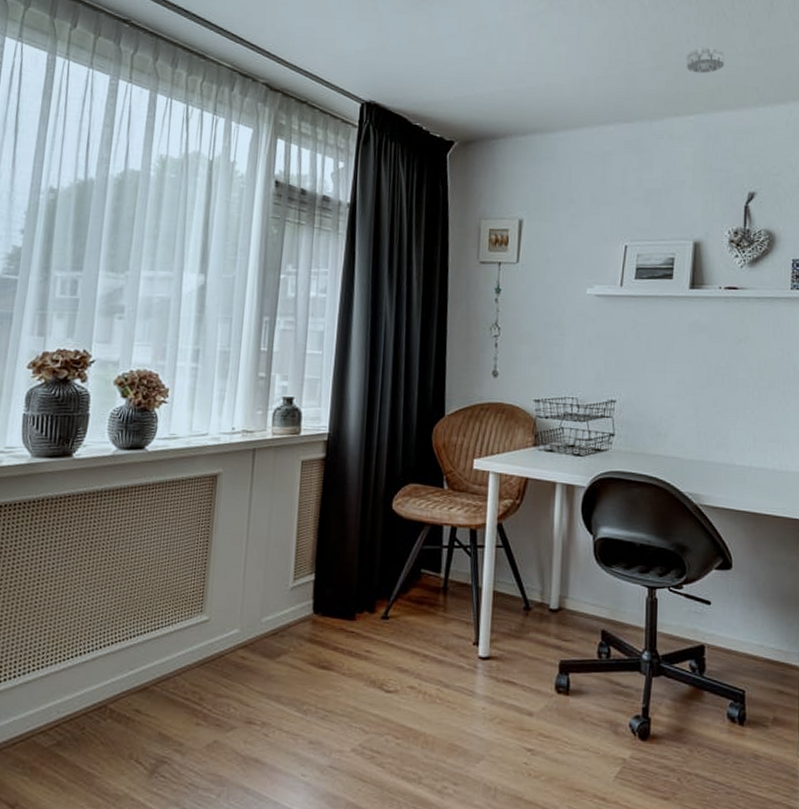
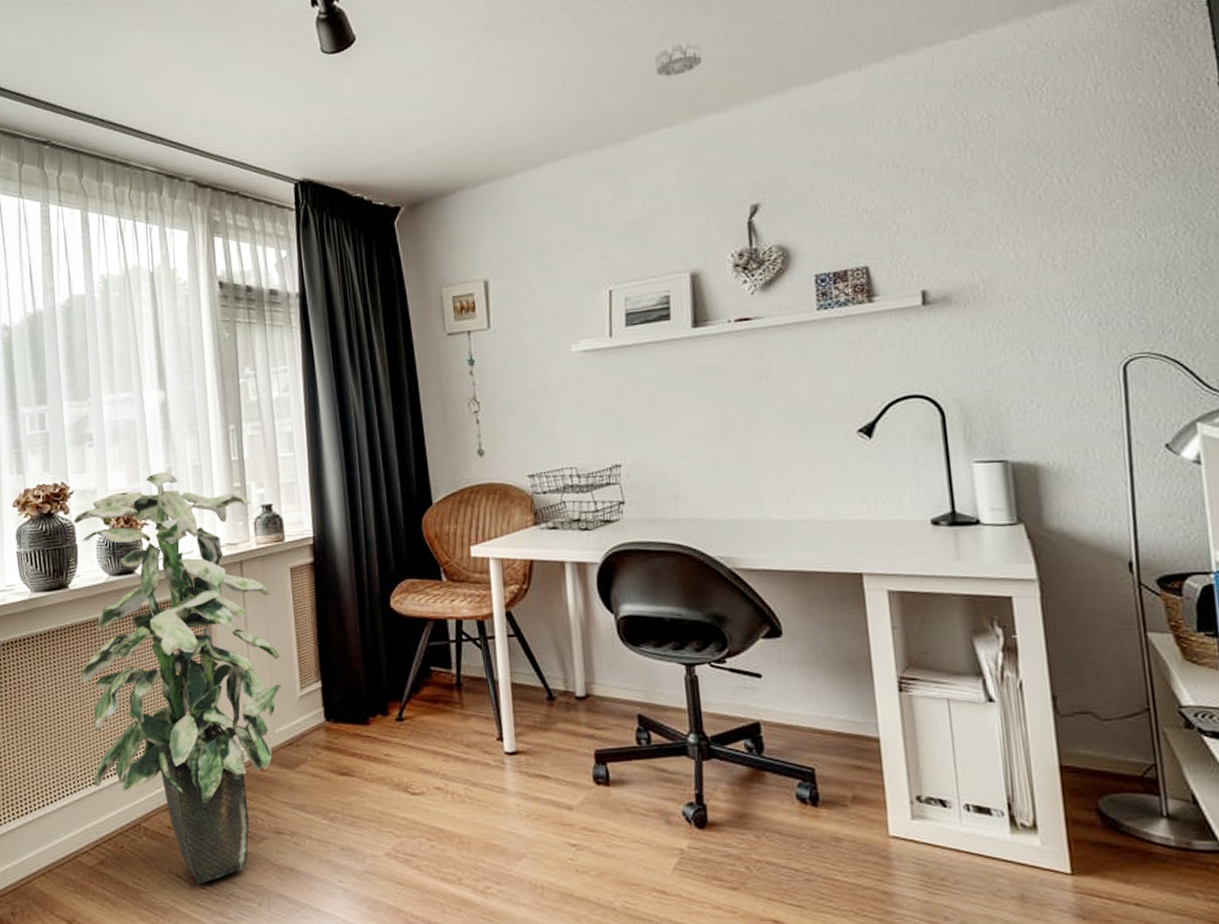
indoor plant: none [65,352,279,772] -> present [73,471,282,884]

